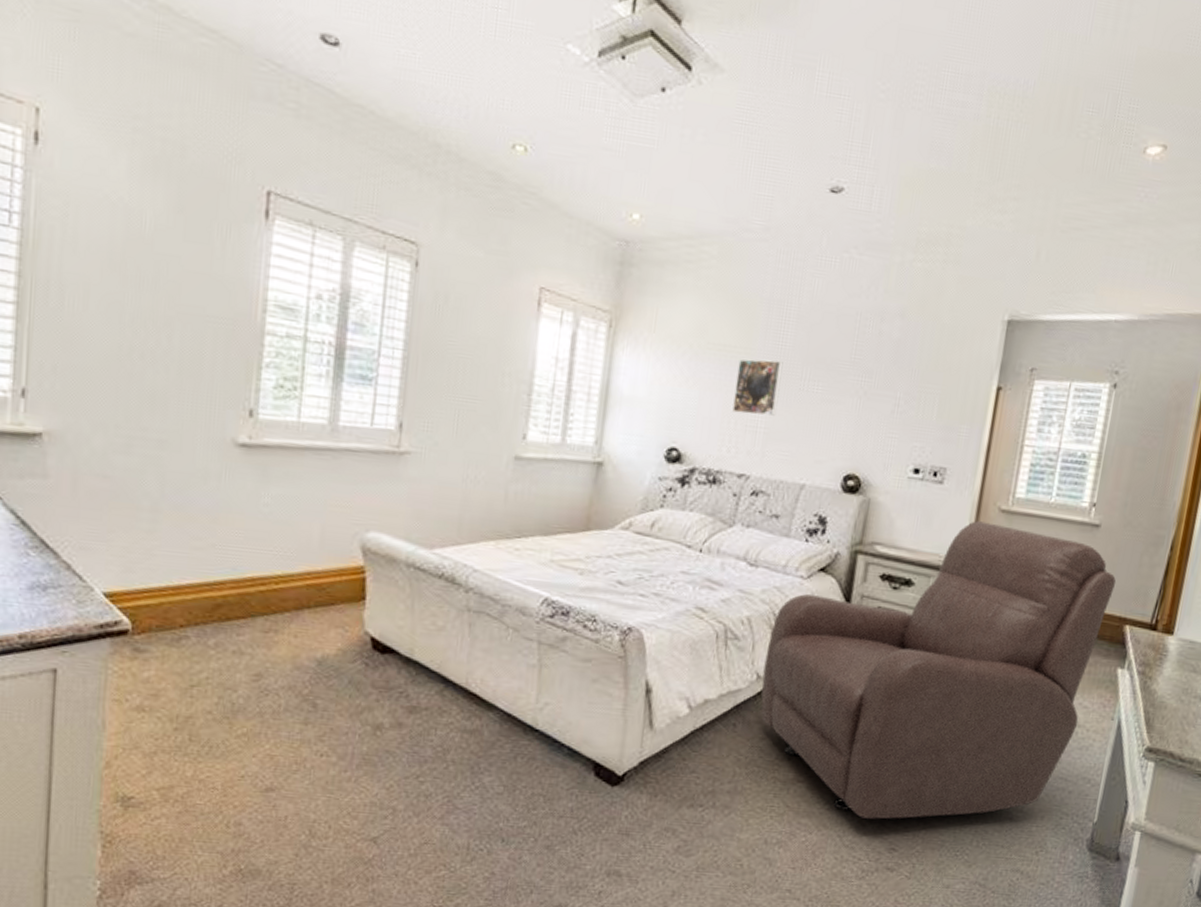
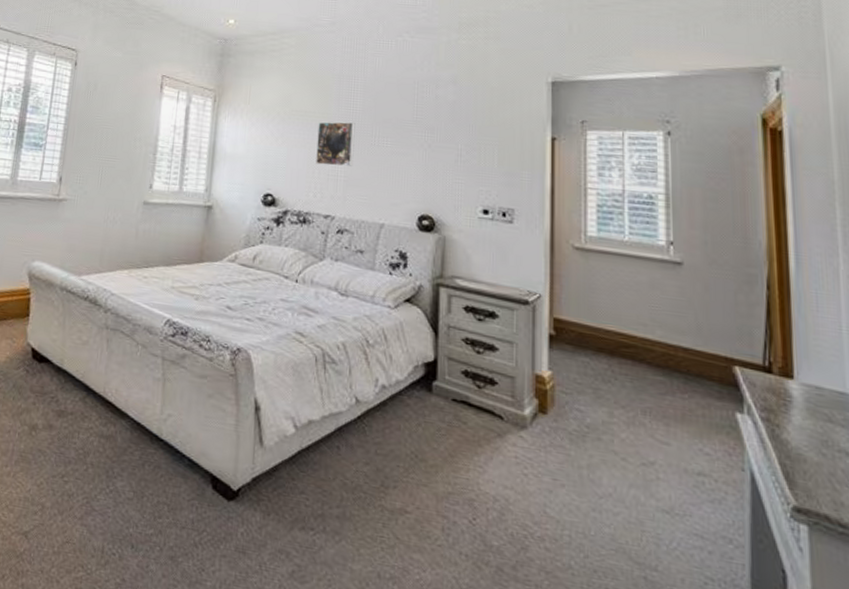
chair: present [761,521,1116,819] -> none [361,257,713,568]

